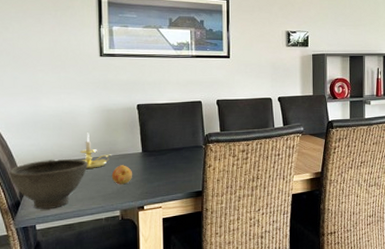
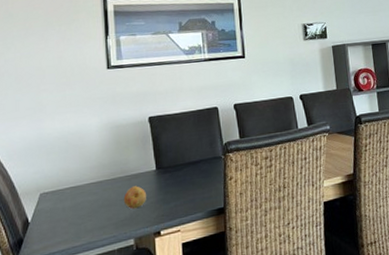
bowl: present [9,159,88,209] -> none [11,183,97,246]
candle holder: present [80,132,112,169] -> none [89,153,123,194]

